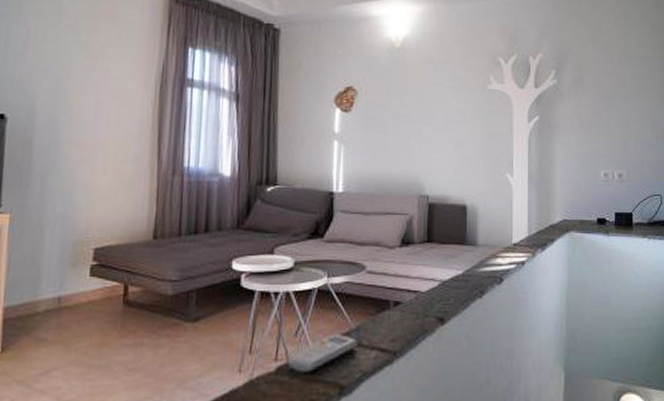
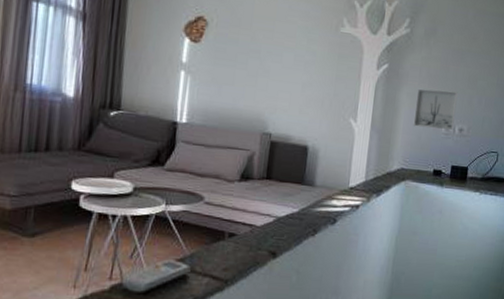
wall art: none [571,137,612,177] -> present [413,88,458,131]

